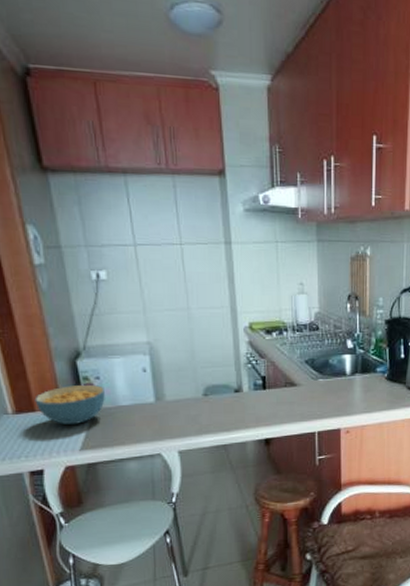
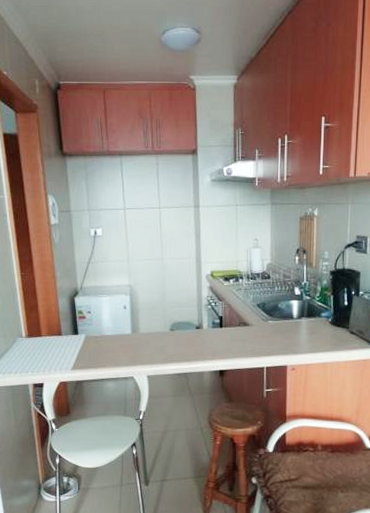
cereal bowl: present [34,384,105,426] -> none [42,316,94,349]

